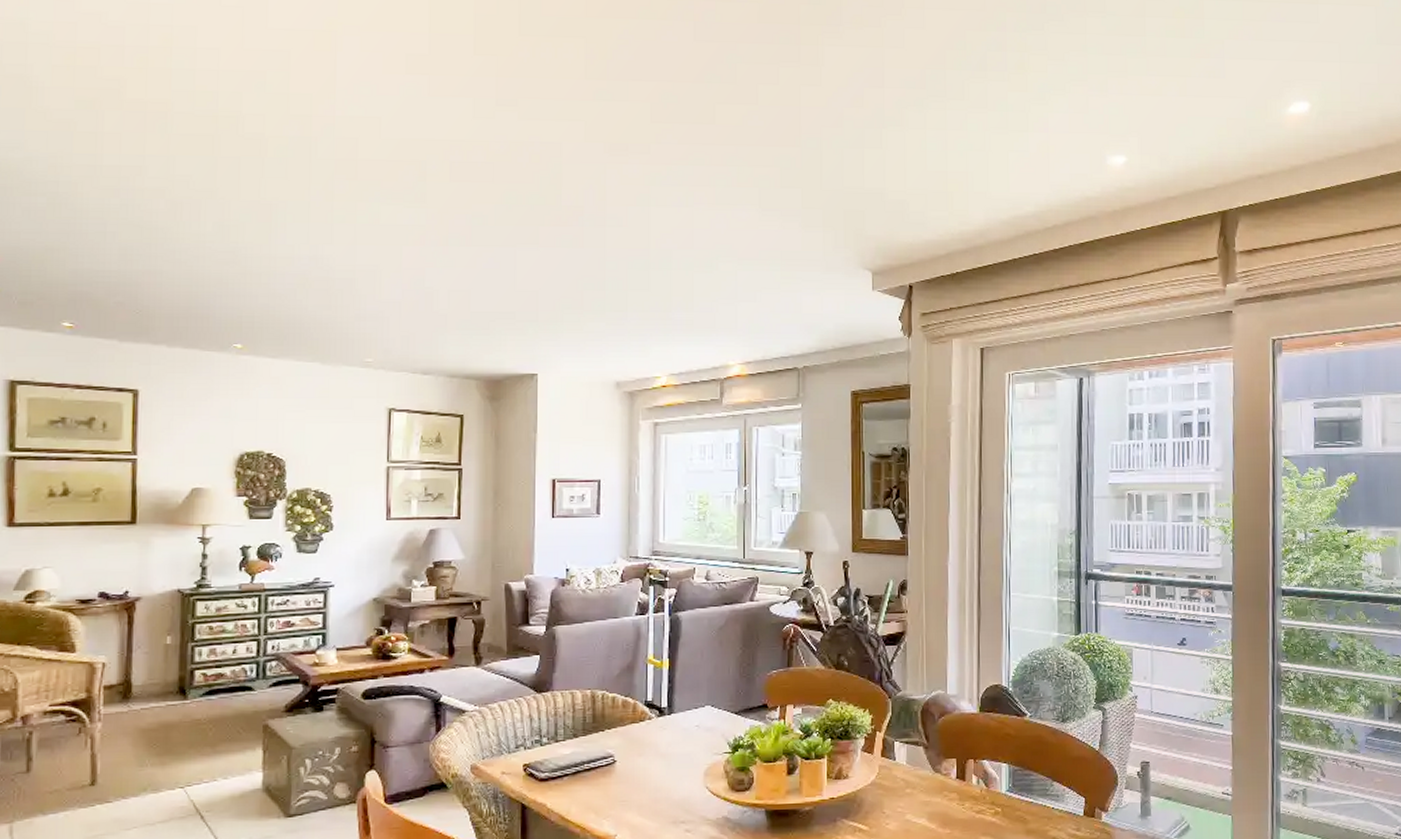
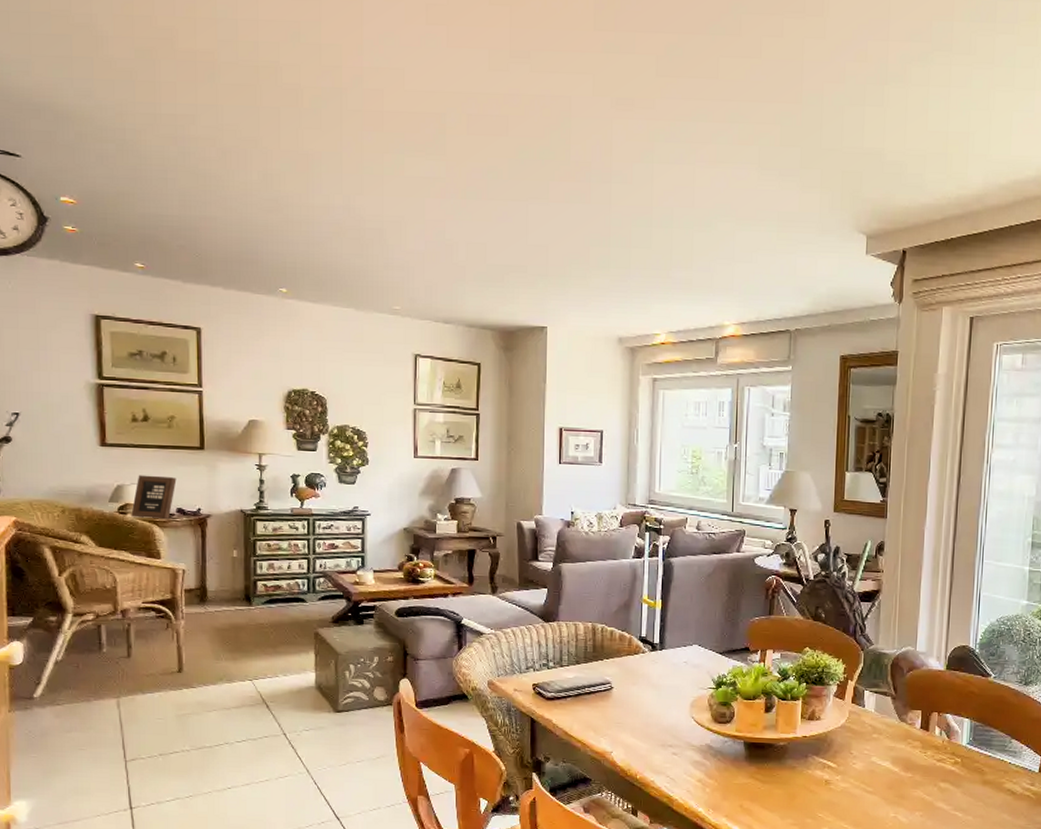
picture frame: none [41,556,100,607] -> present [131,475,177,520]

